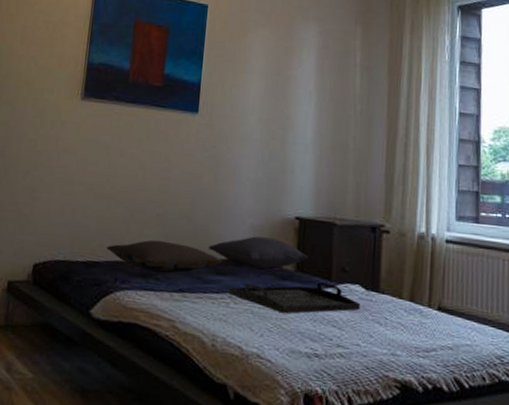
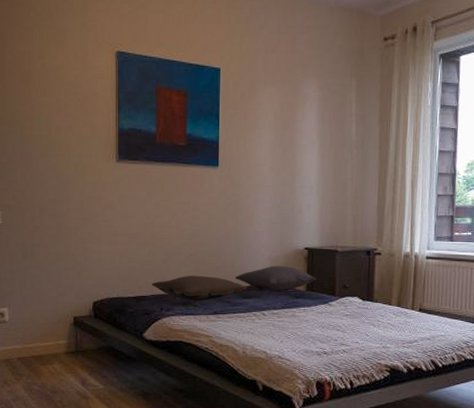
serving tray: present [228,282,361,314] -> none [253,297,359,324]

